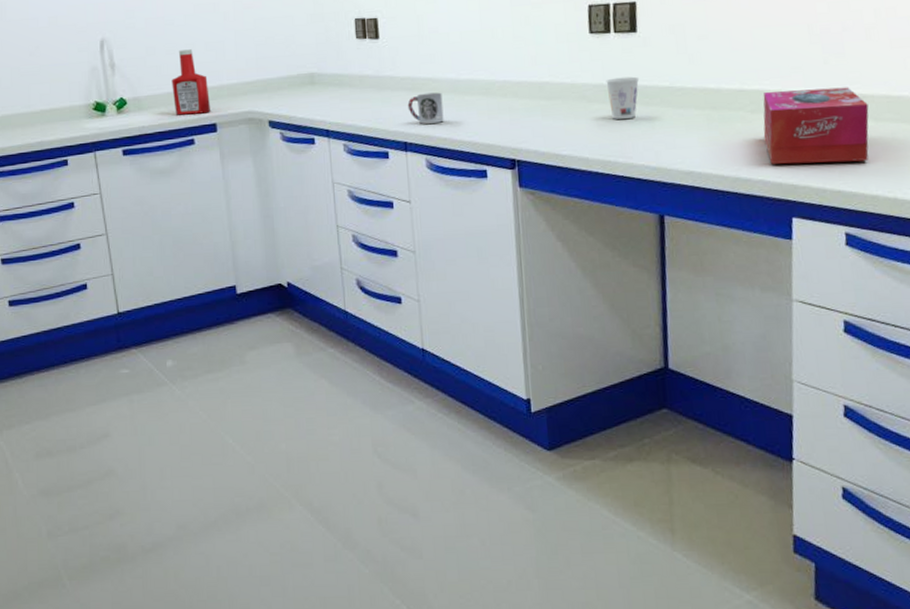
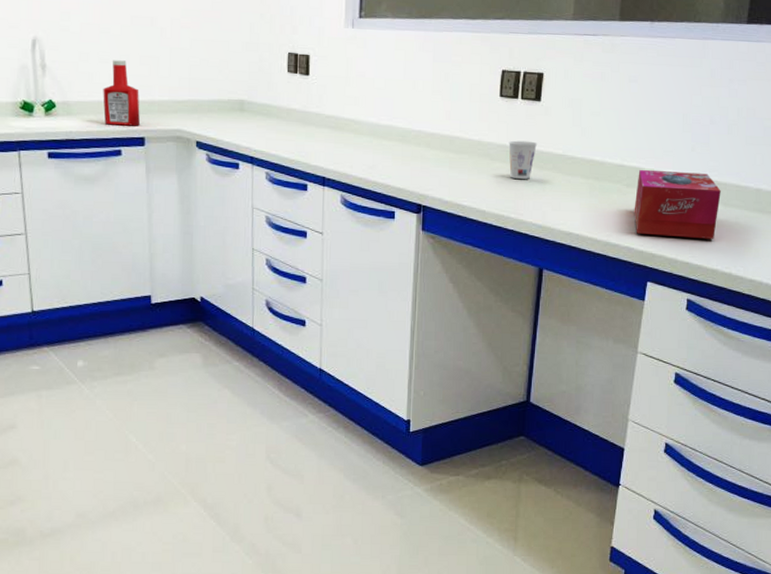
cup: present [407,92,444,124] -> none [329,133,362,163]

